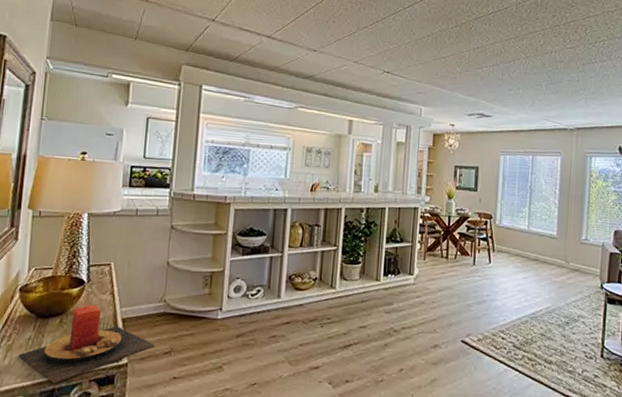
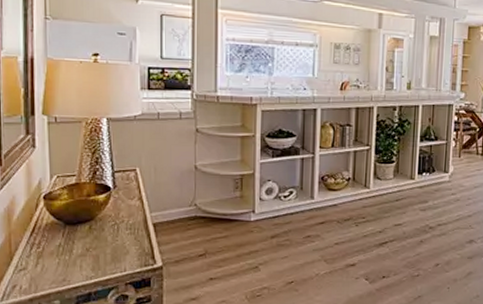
candle: present [19,304,155,384] -> none [51,210,189,288]

